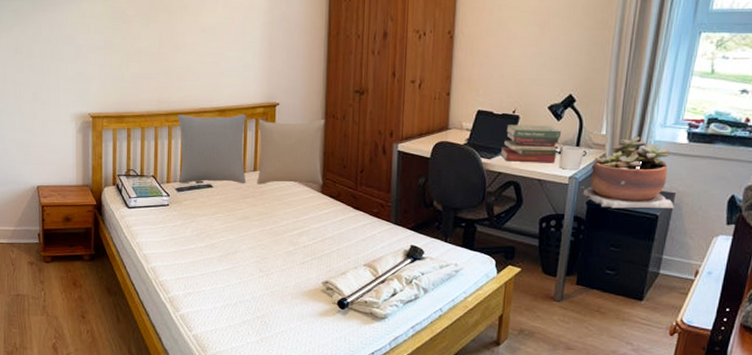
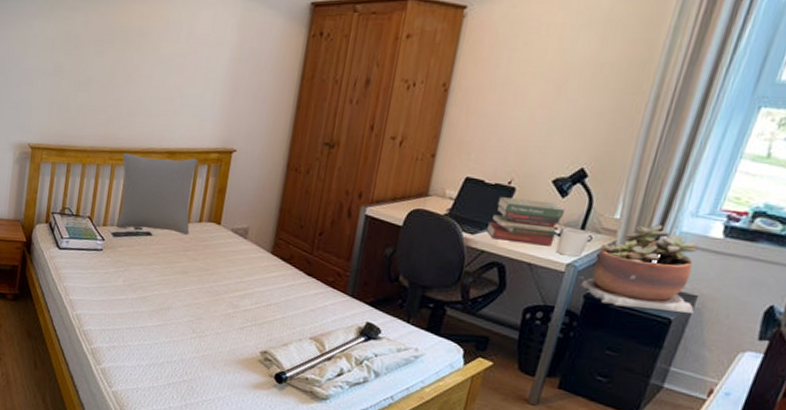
pillow: present [257,120,325,185] -> none [201,166,286,245]

